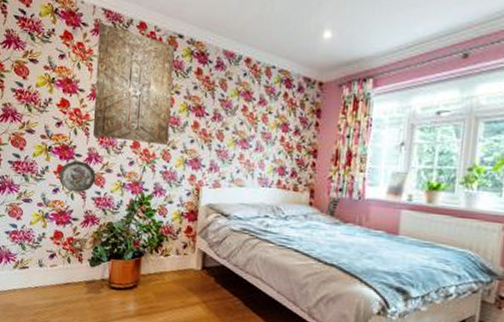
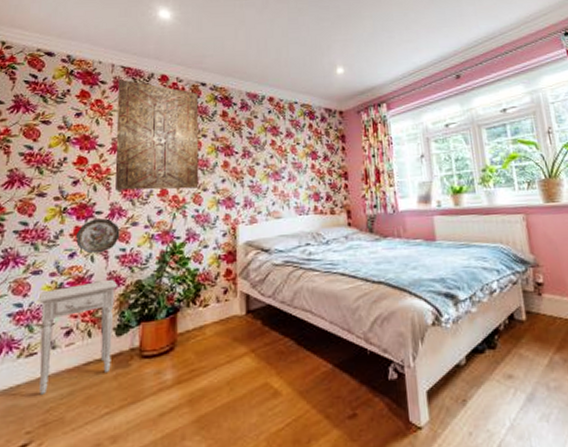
nightstand: none [28,217,93,301] -> present [37,278,118,395]

